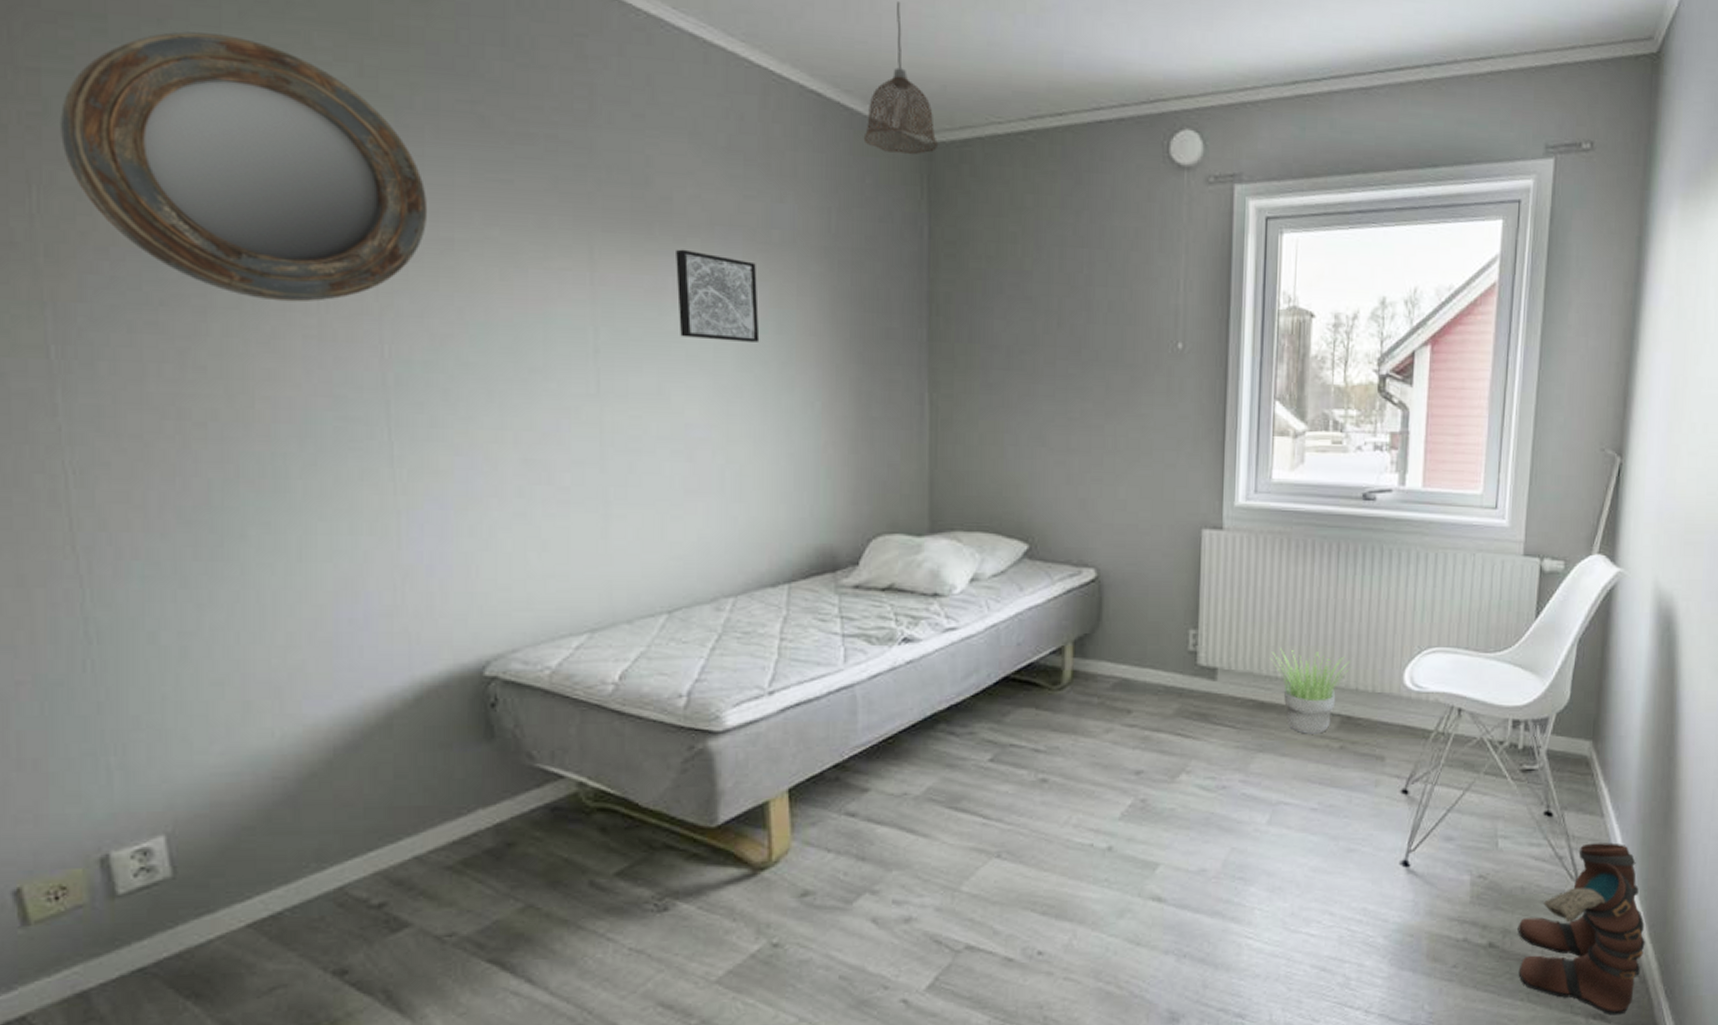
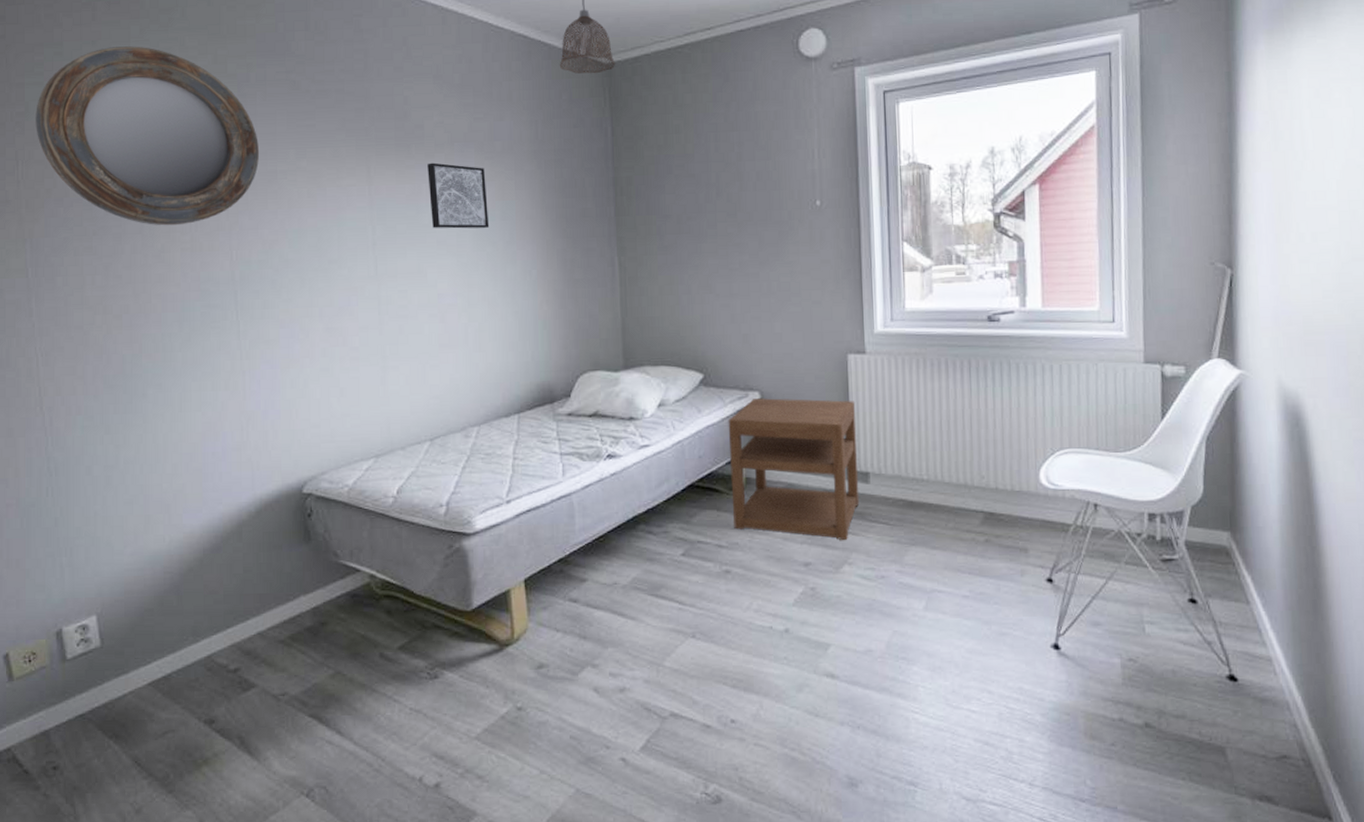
nightstand: none [1054,577,1207,745] -> present [728,398,860,540]
potted plant: present [1270,649,1350,734] -> none [915,454,988,529]
boots: present [1517,843,1645,1015] -> none [1172,629,1307,798]

